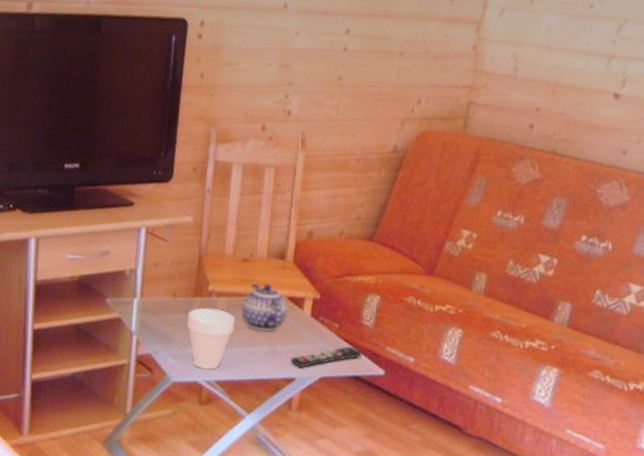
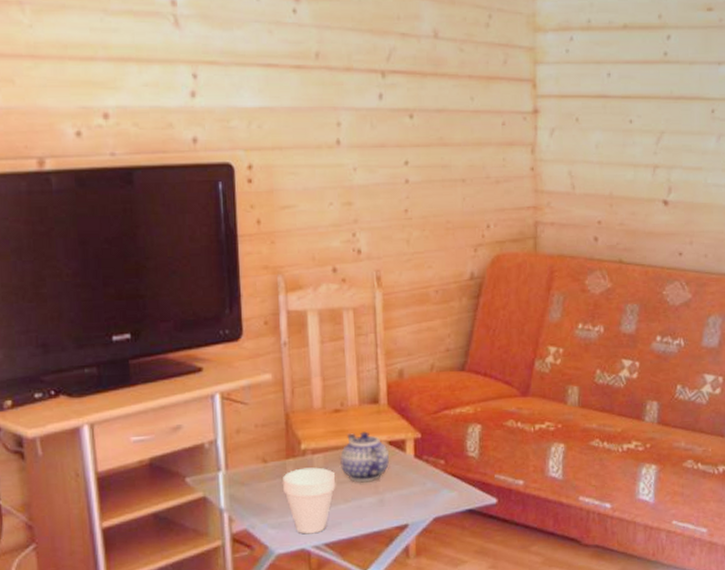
remote control: present [291,346,362,368] -> none [401,481,472,512]

